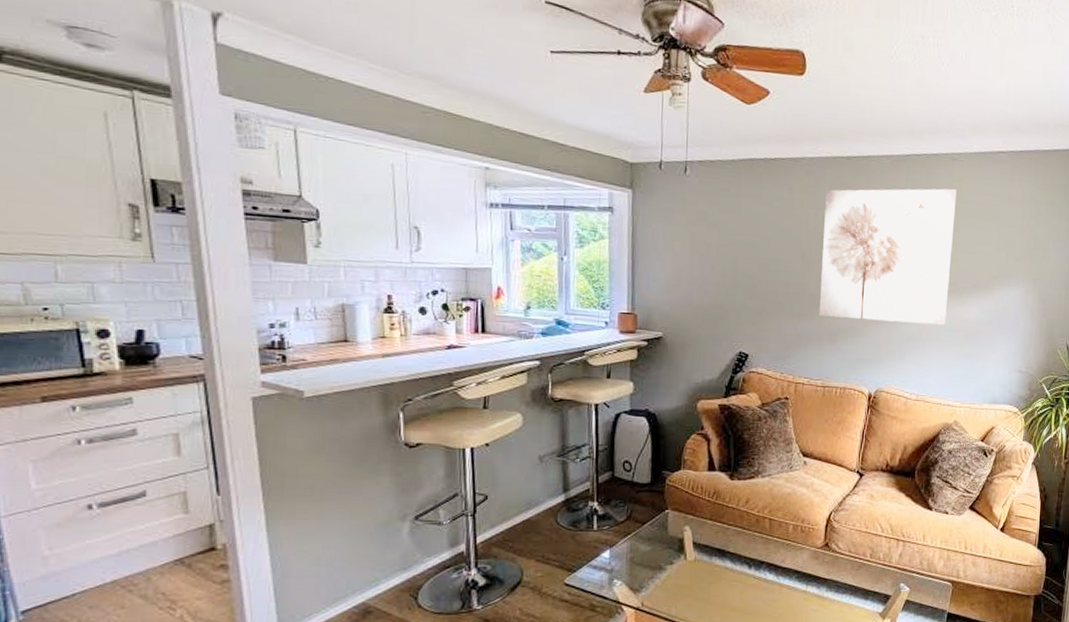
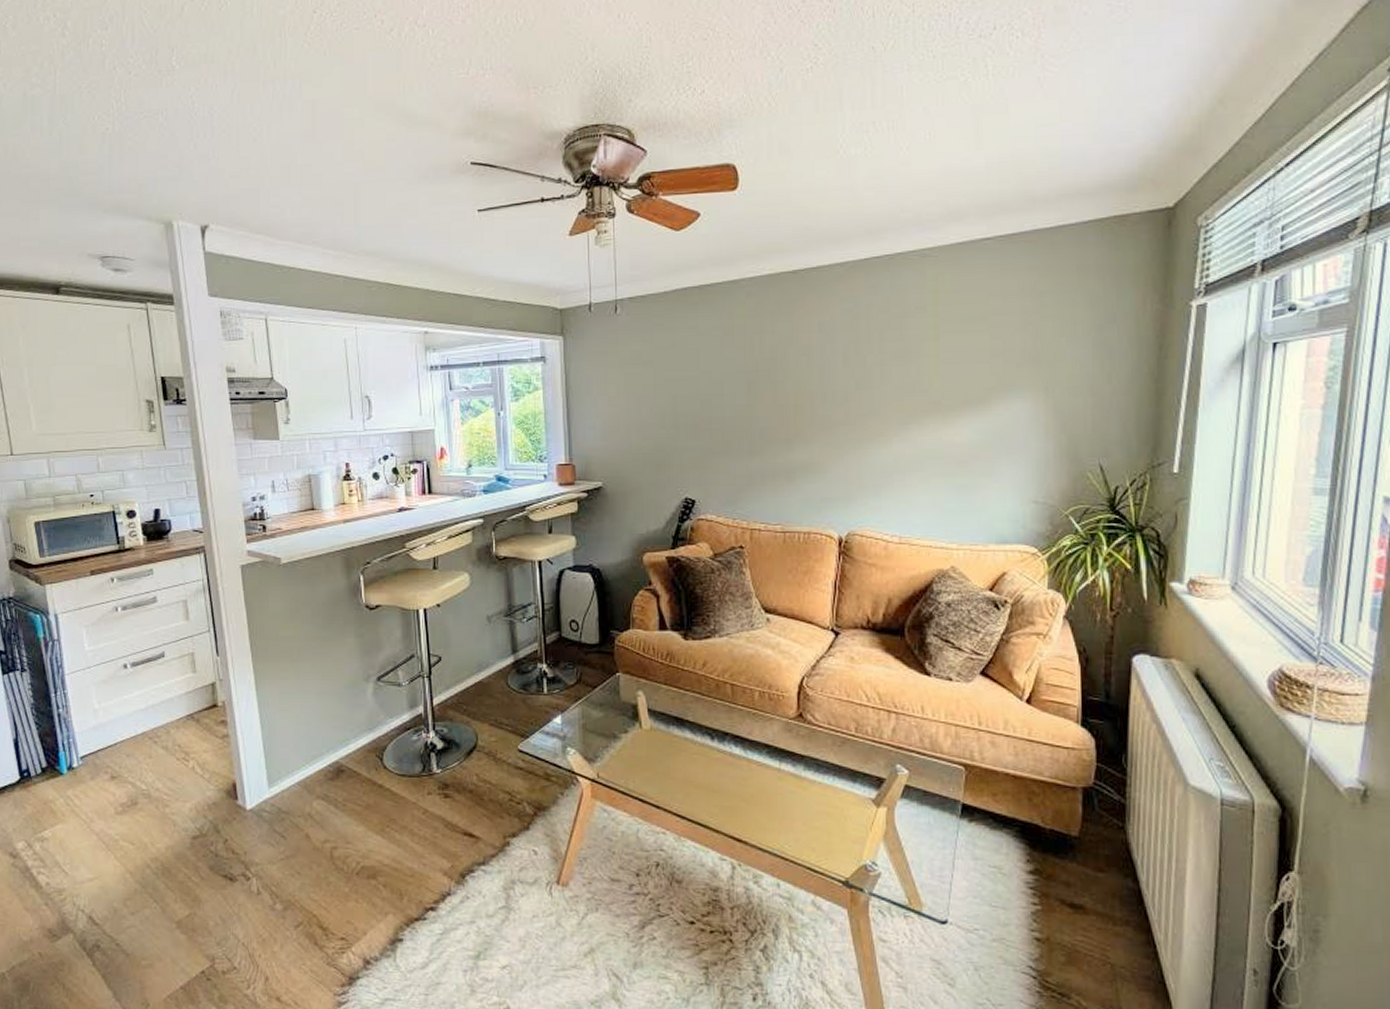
wall art: present [818,188,957,326] -> none [771,290,932,453]

